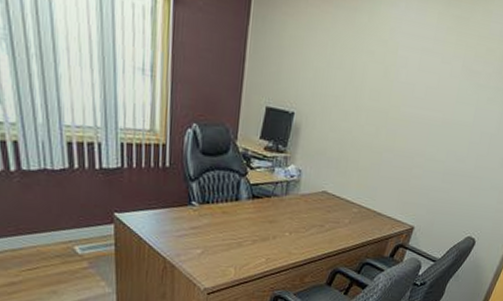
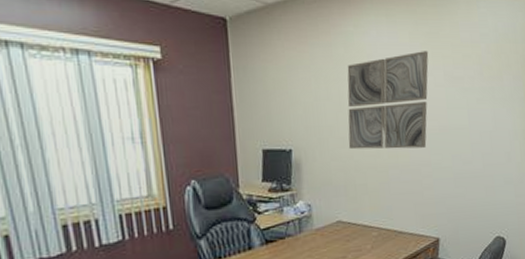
wall art: none [349,34,453,137] -> present [347,51,429,150]

